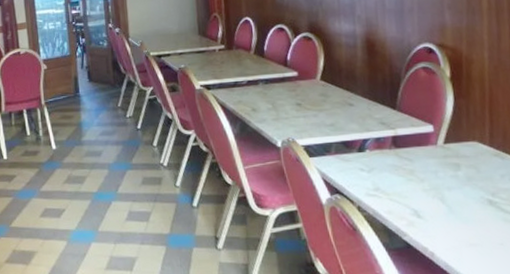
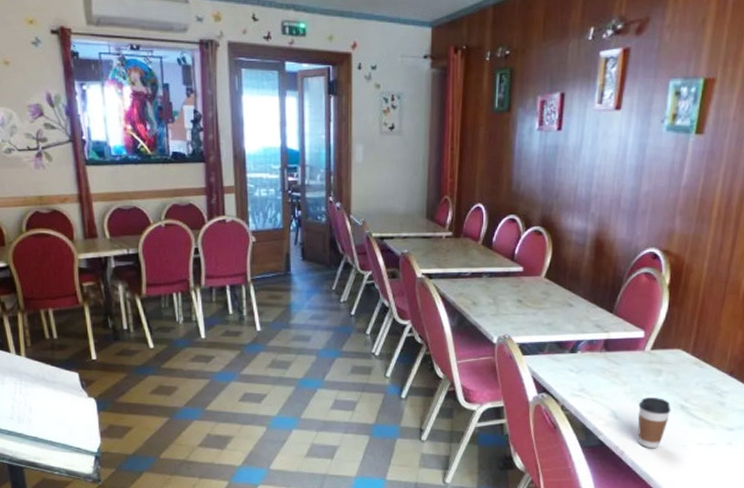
coffee cup: none [441,193,479,248] -> present [637,398,671,448]

